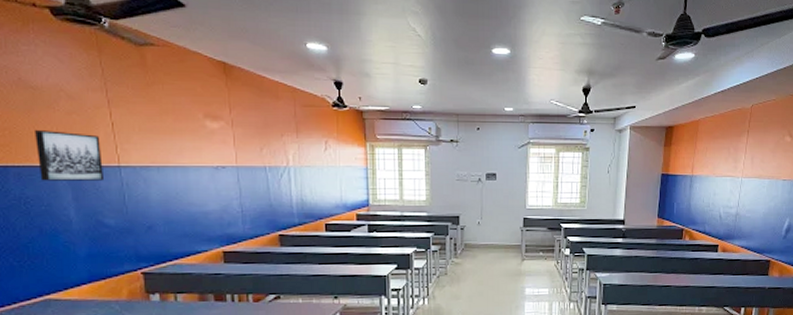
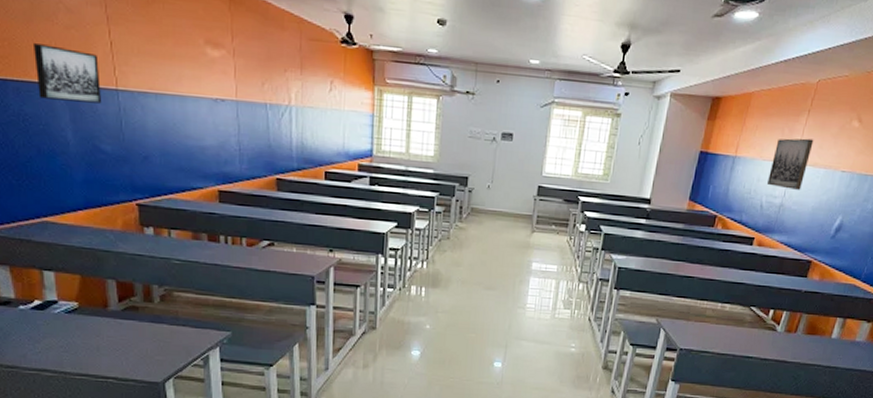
wall art: none [722,155,756,200] -> present [766,138,814,190]

